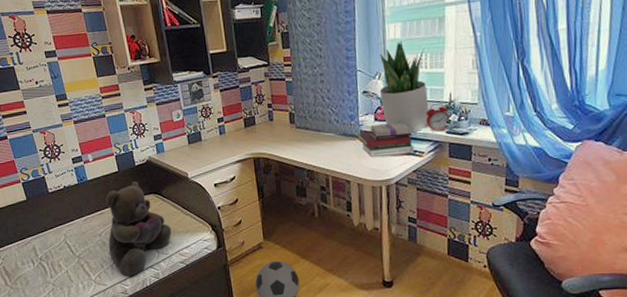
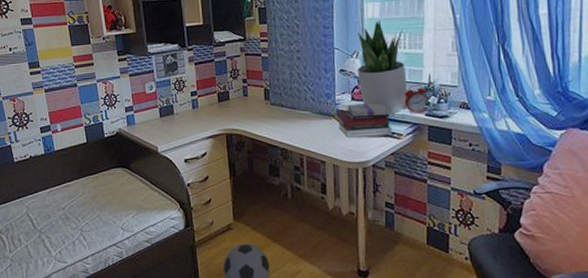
teddy bear: present [106,181,172,278] -> none [71,153,138,256]

